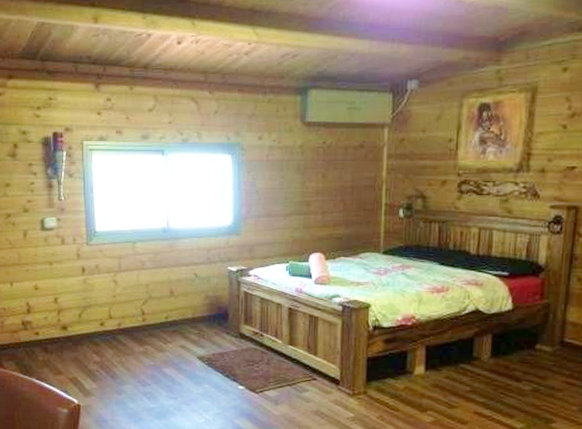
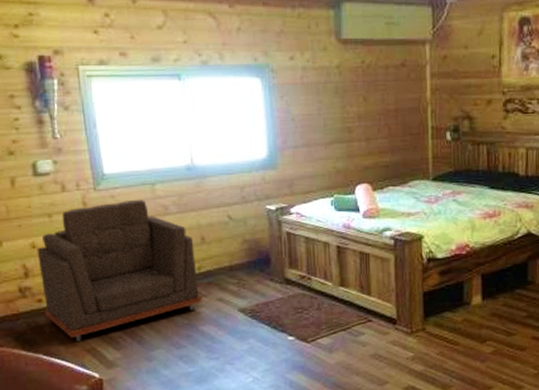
armchair: none [38,254,167,371] -> present [36,199,202,341]

